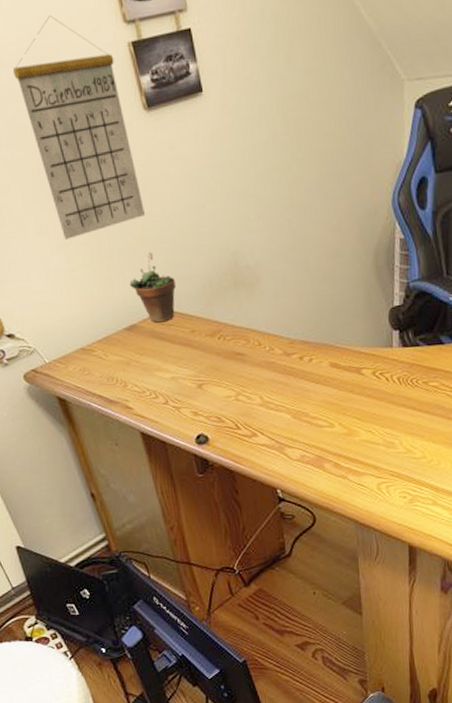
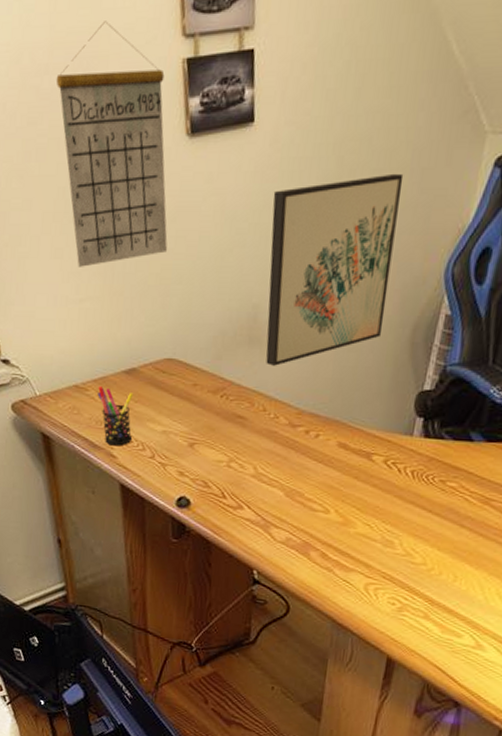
pen holder: none [104,344,145,399] -> present [97,385,134,446]
succulent plant: present [129,252,177,323] -> none [137,293,187,370]
wall art: none [231,123,349,304] -> present [266,173,404,366]

